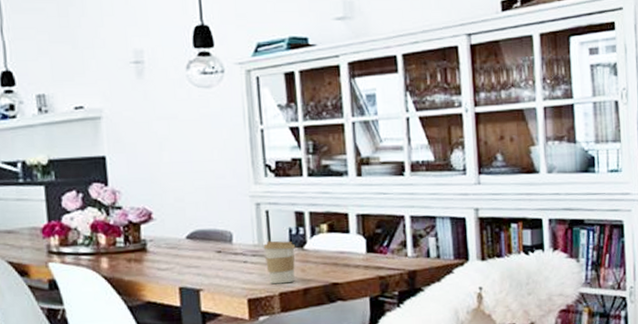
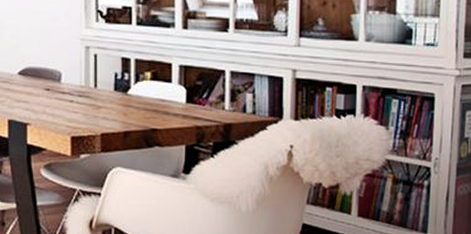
coffee cup: present [263,240,296,285] -> none [90,83,120,125]

